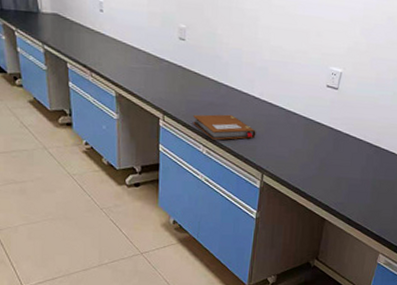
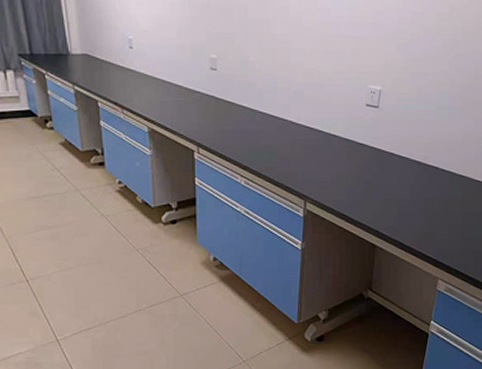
notebook: present [193,114,256,140] -> none [229,142,296,169]

